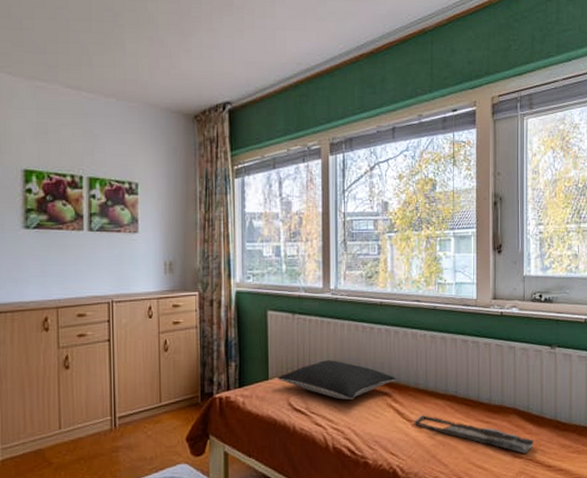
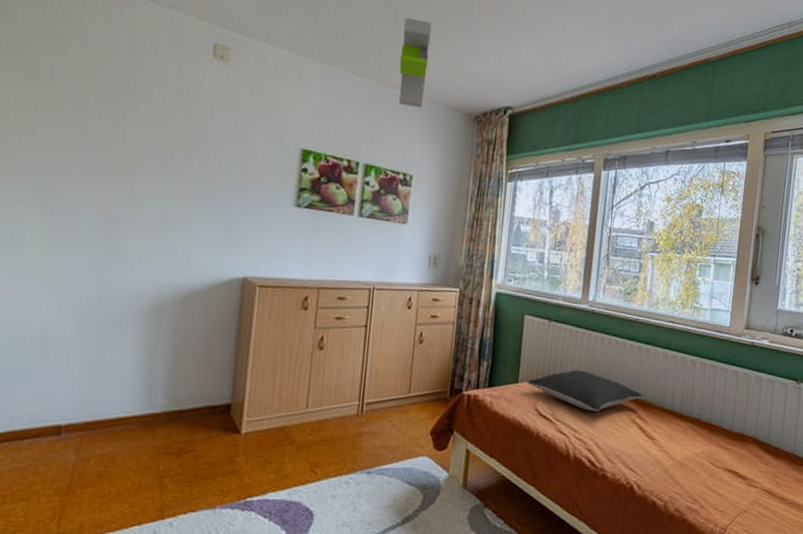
architectural model: none [111,23,140,114] -> present [399,17,432,108]
tray: present [414,415,538,453] -> none [655,435,774,483]

